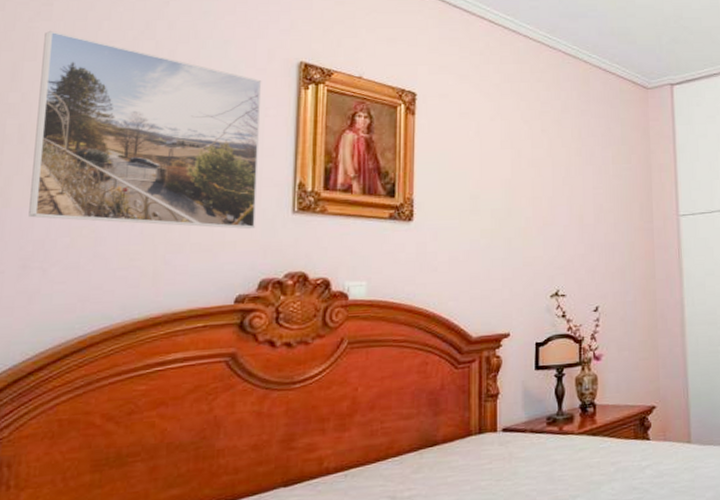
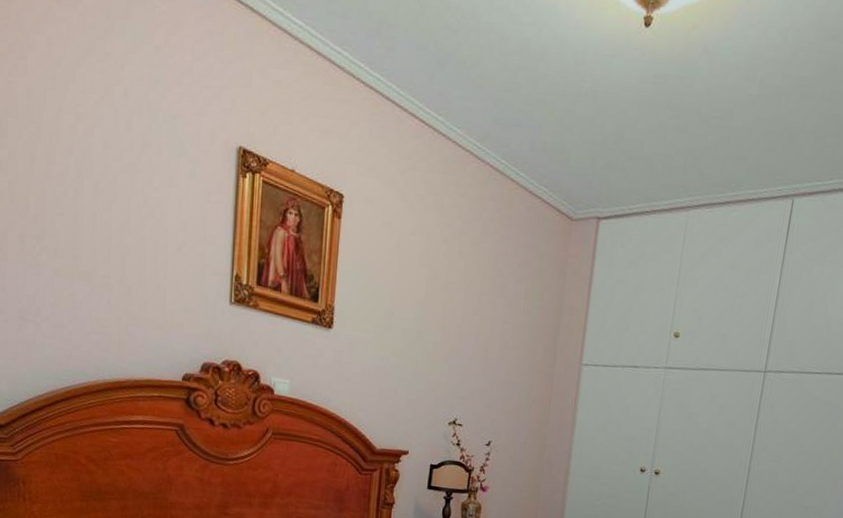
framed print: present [29,30,262,230] -> none [22,86,205,314]

